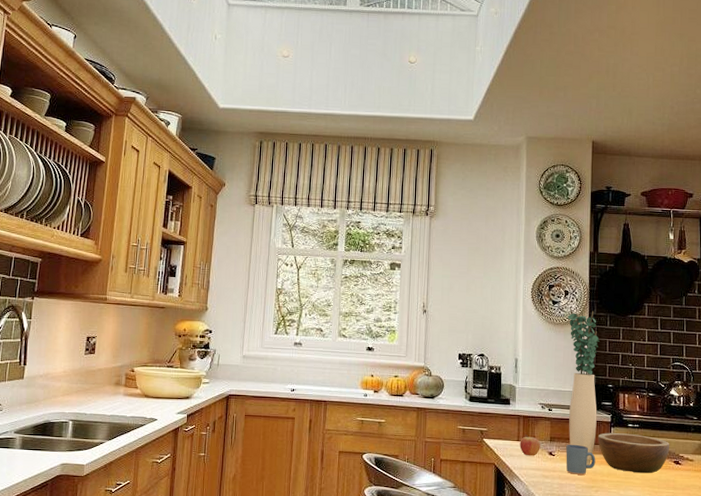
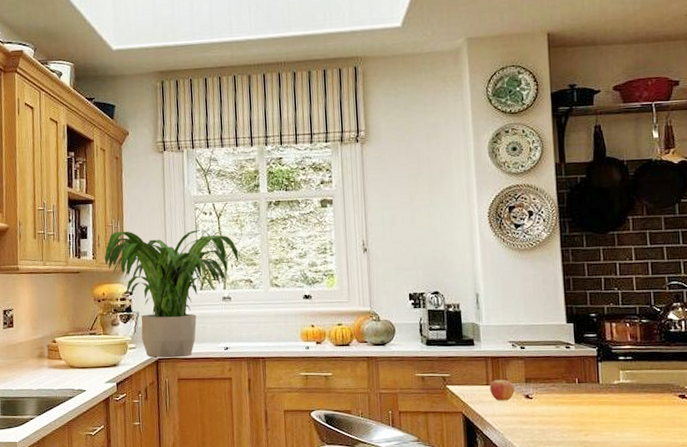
potted plant: none [189,273,313,395] -> present [104,230,239,358]
mug: present [566,444,596,475] -> none [545,384,582,418]
vase: present [567,307,600,465] -> none [534,229,581,407]
bowl: present [597,433,670,474] -> none [582,367,673,412]

